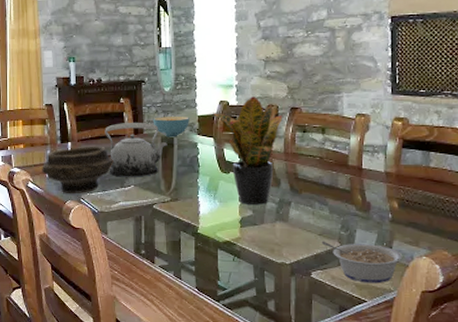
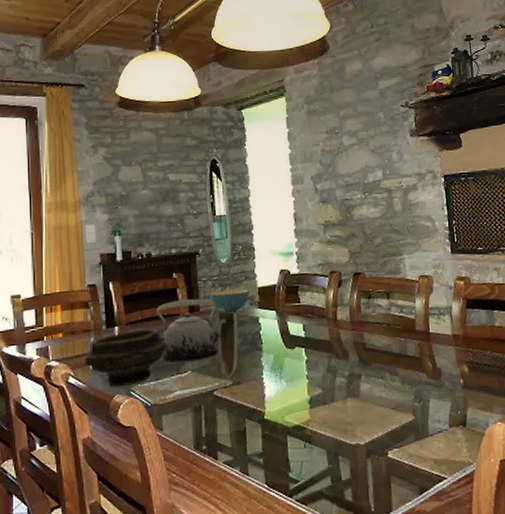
potted plant: present [213,95,283,205] -> none [274,262,346,382]
legume: present [321,241,403,284] -> none [395,414,478,458]

